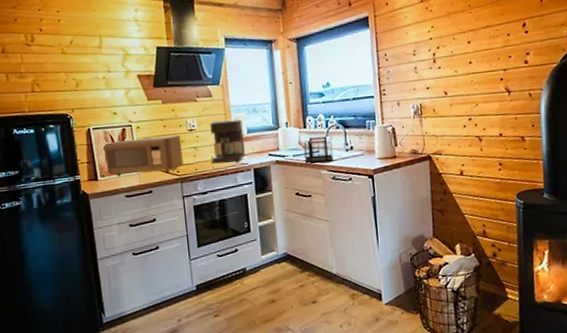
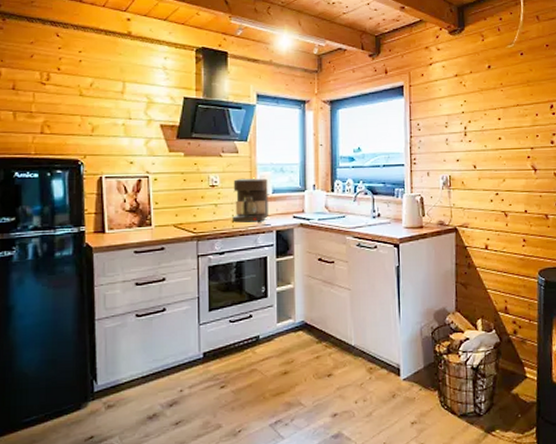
microwave: present [101,135,184,177] -> none [112,190,201,230]
dish rack: present [303,136,333,164] -> none [330,201,359,229]

